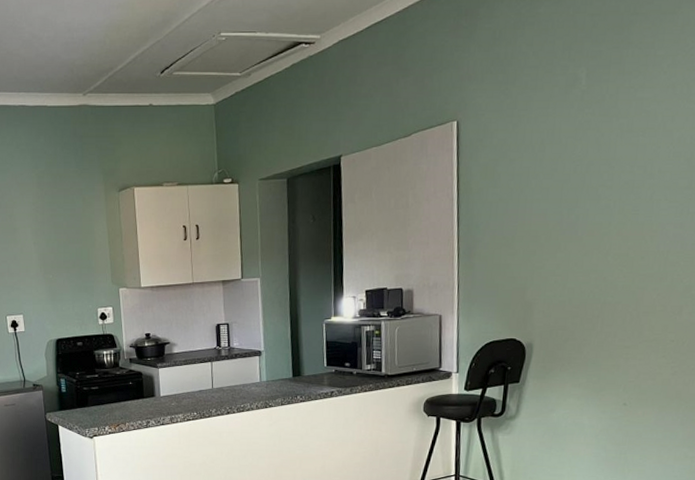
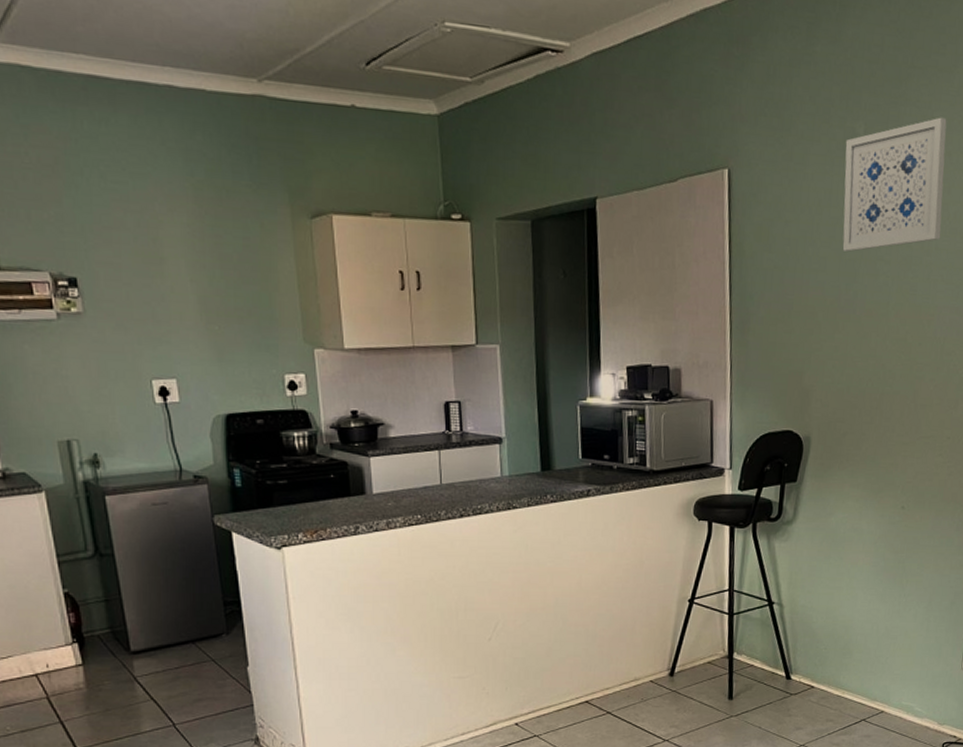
wall art: none [564,54,671,181] -> present [842,117,947,252]

